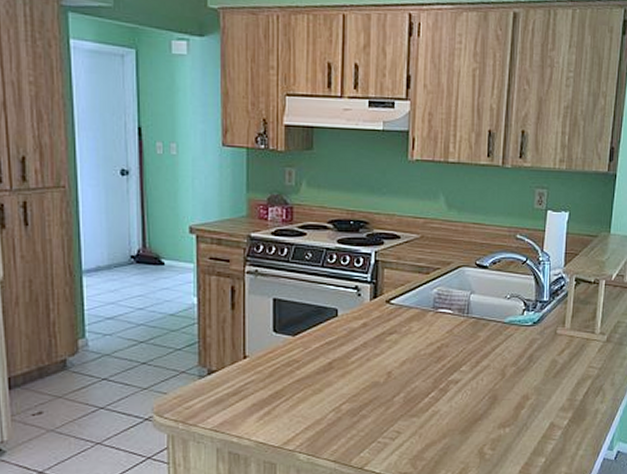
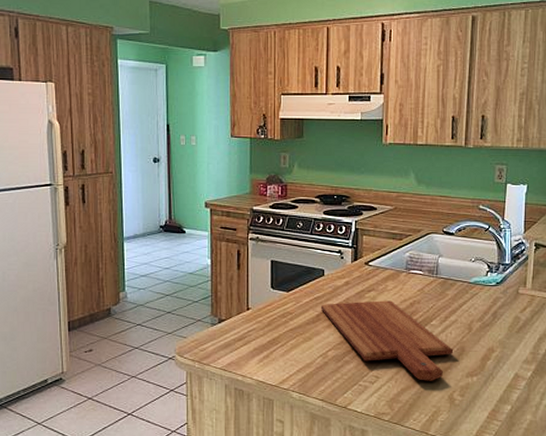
cutting board: none [333,344,484,435] -> present [320,300,453,381]

